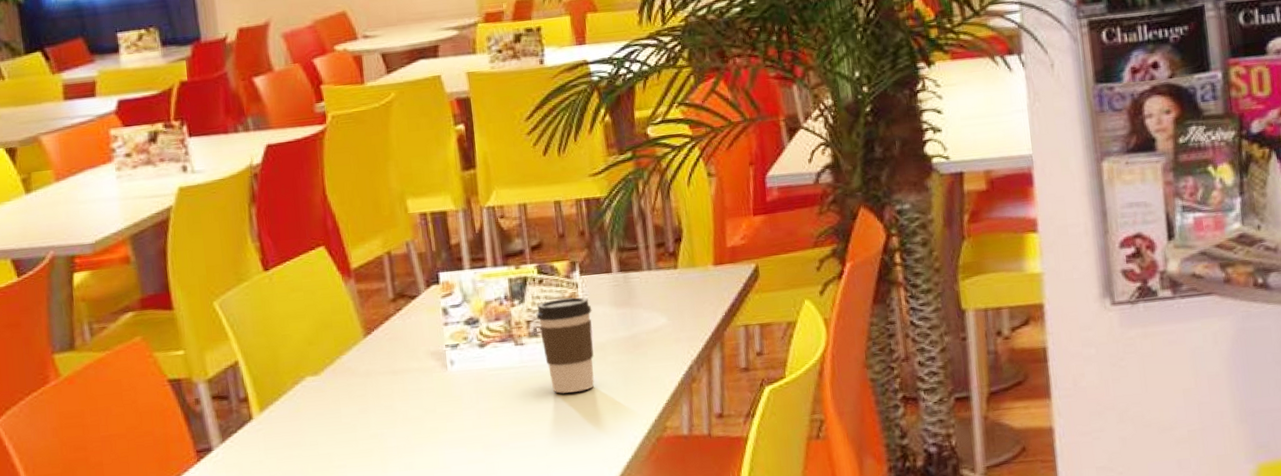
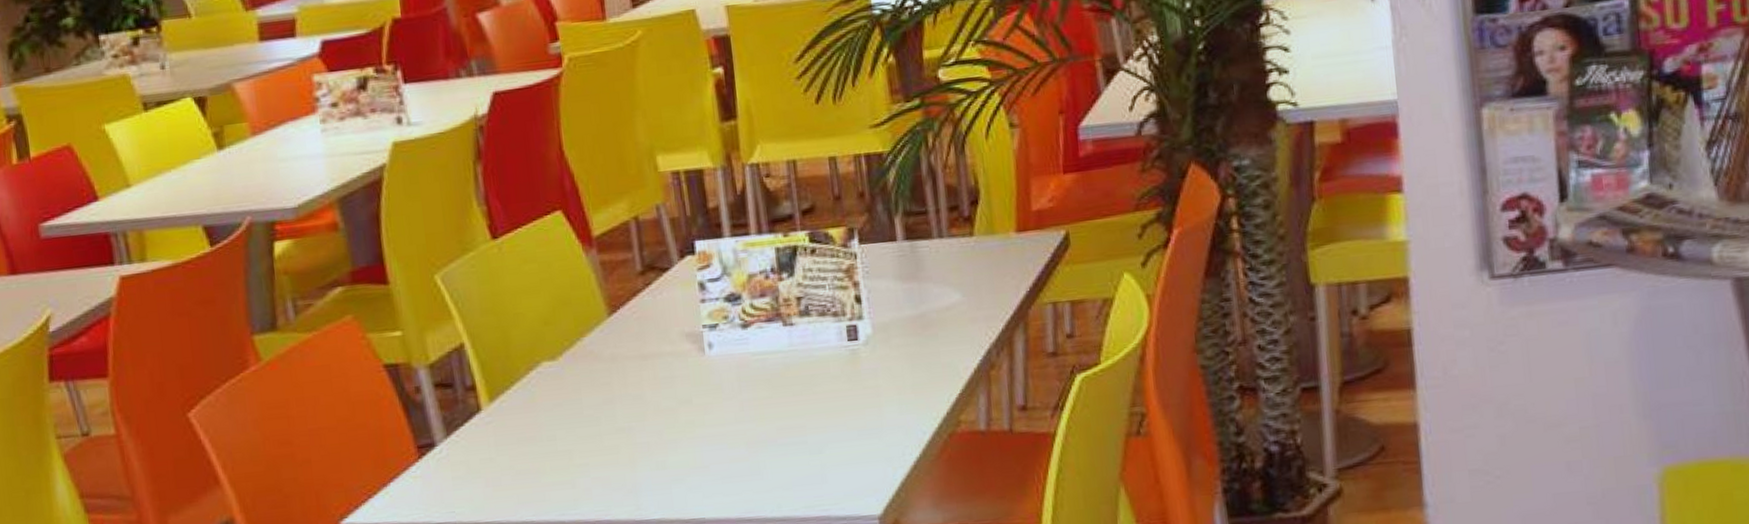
coffee cup: present [536,297,595,394] -> none [808,269,876,382]

